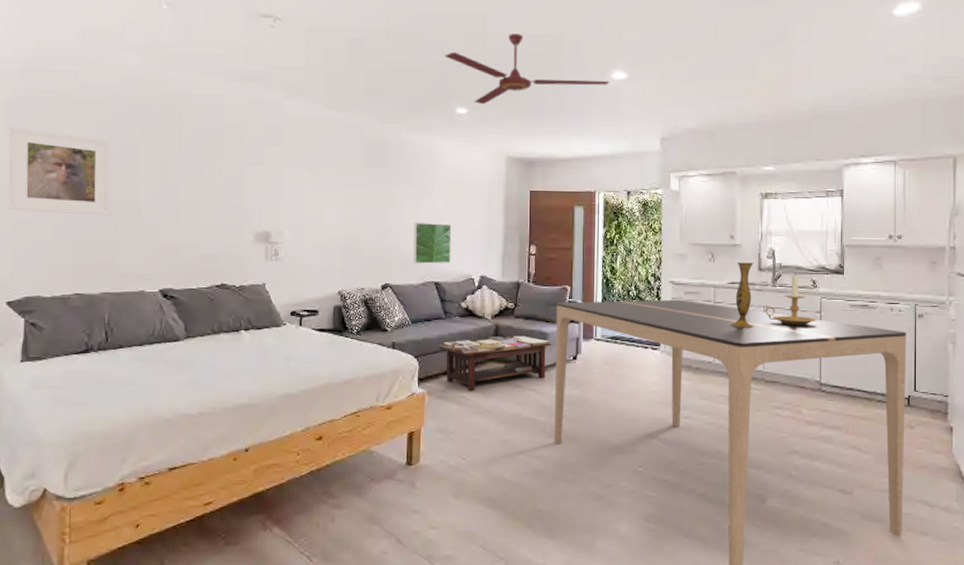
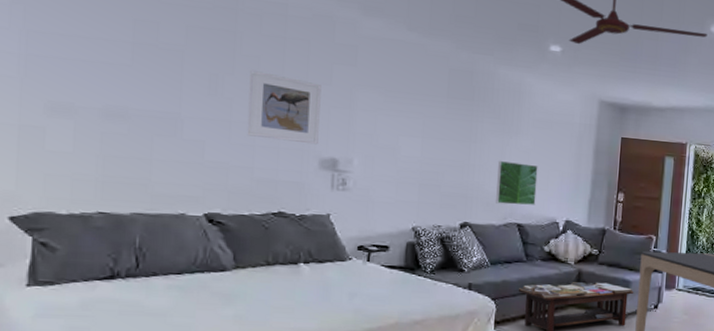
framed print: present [8,127,111,215] -> none [13,14,147,126]
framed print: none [192,156,254,220] -> present [247,69,322,145]

